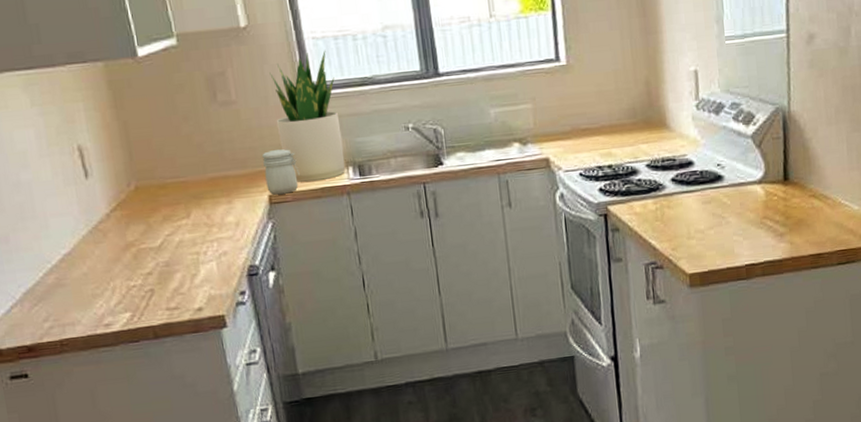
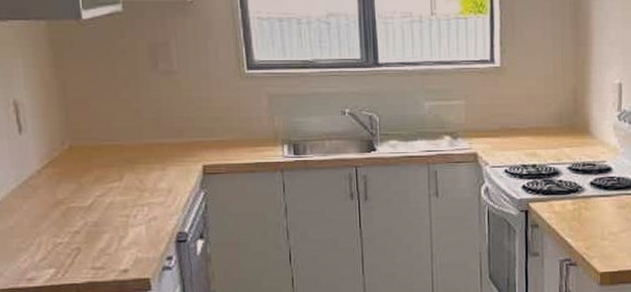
jar: present [262,149,300,195] -> none [200,121,235,166]
planter: present [269,50,346,182] -> none [213,30,281,156]

